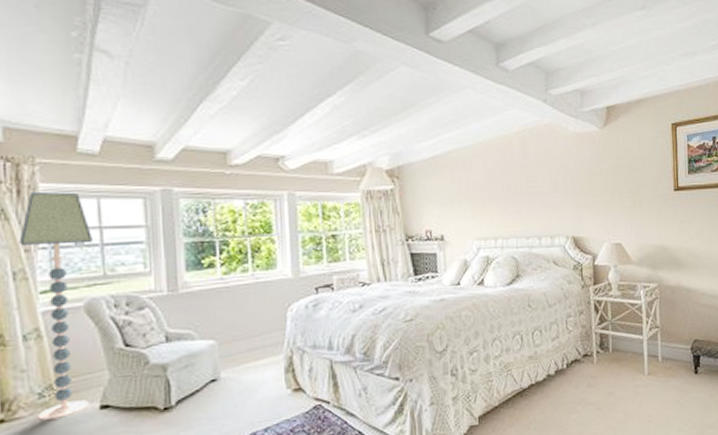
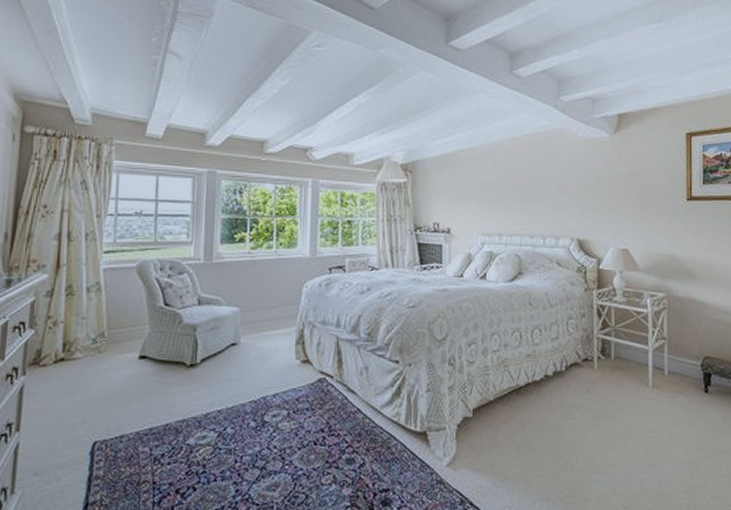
floor lamp: present [19,191,92,420] -> none [89,167,149,363]

